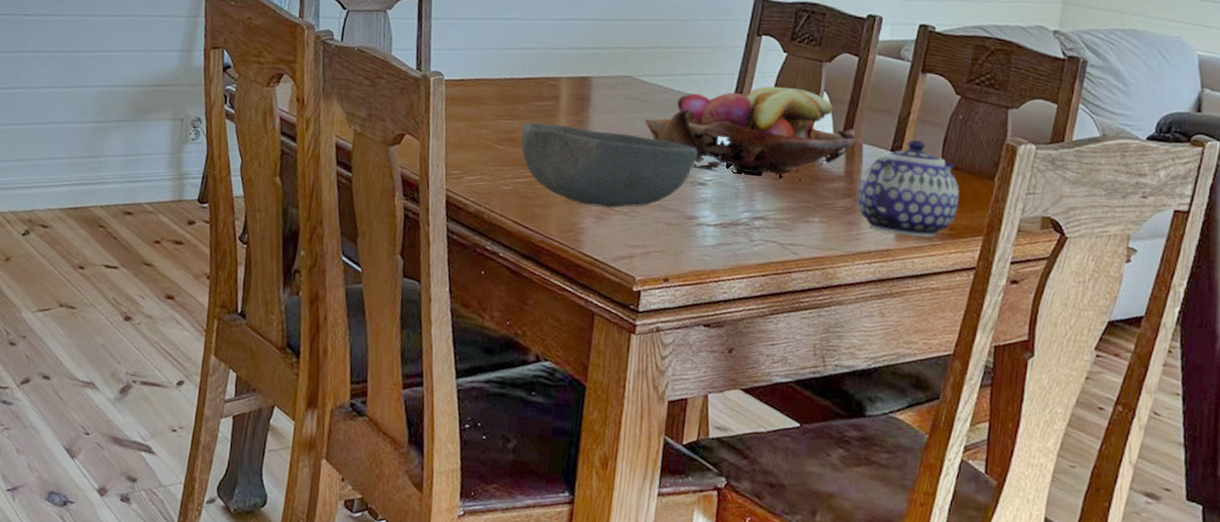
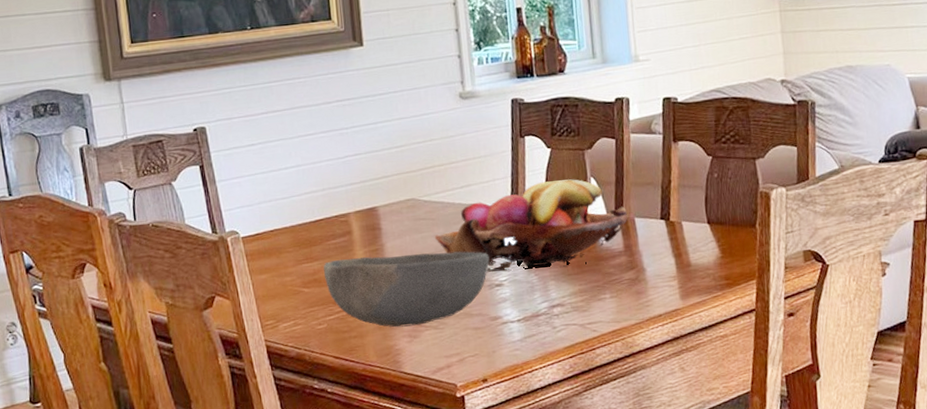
teapot: present [857,140,960,238] -> none [639,204,730,295]

